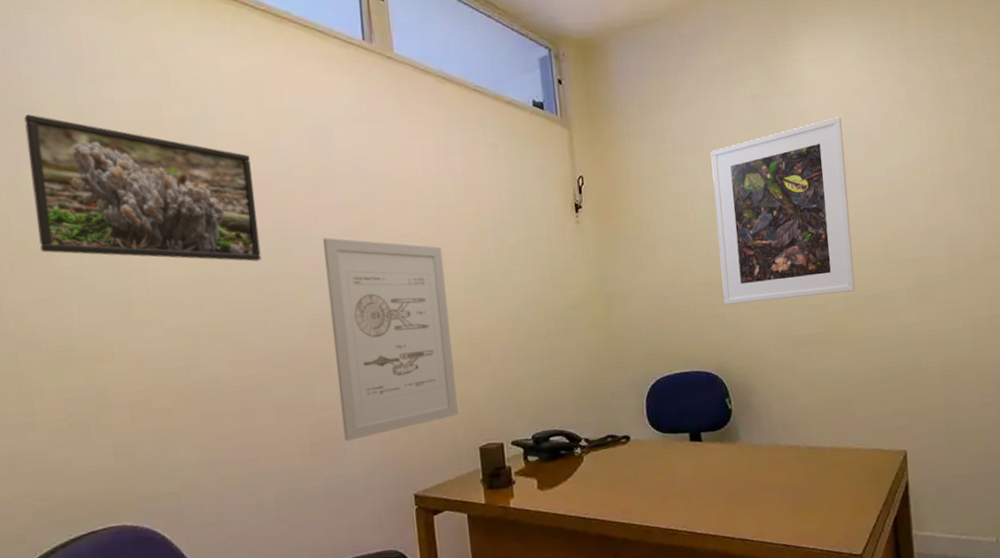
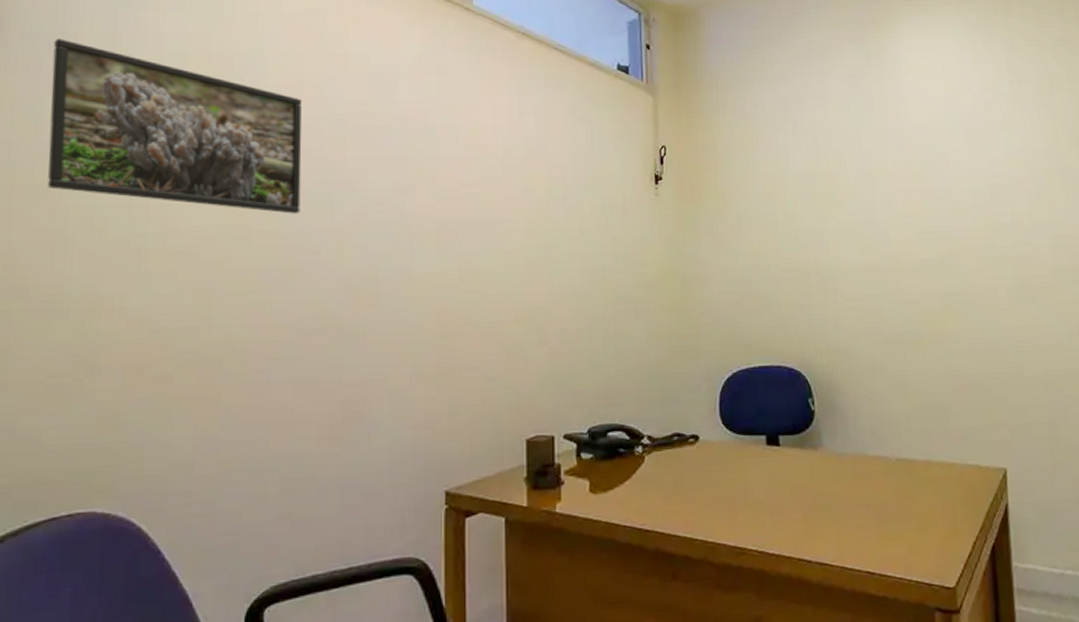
wall art: present [323,237,458,441] -> none [371,193,505,424]
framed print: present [710,116,855,305] -> none [804,103,953,294]

